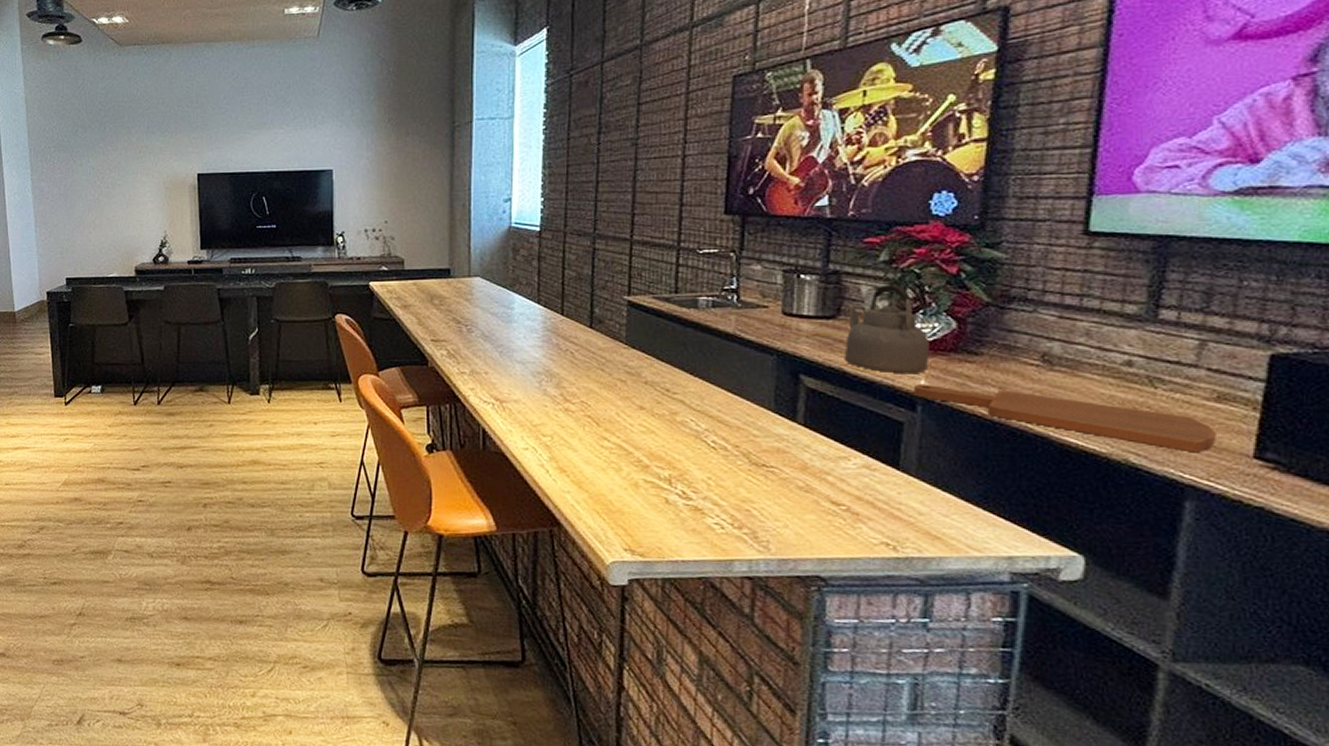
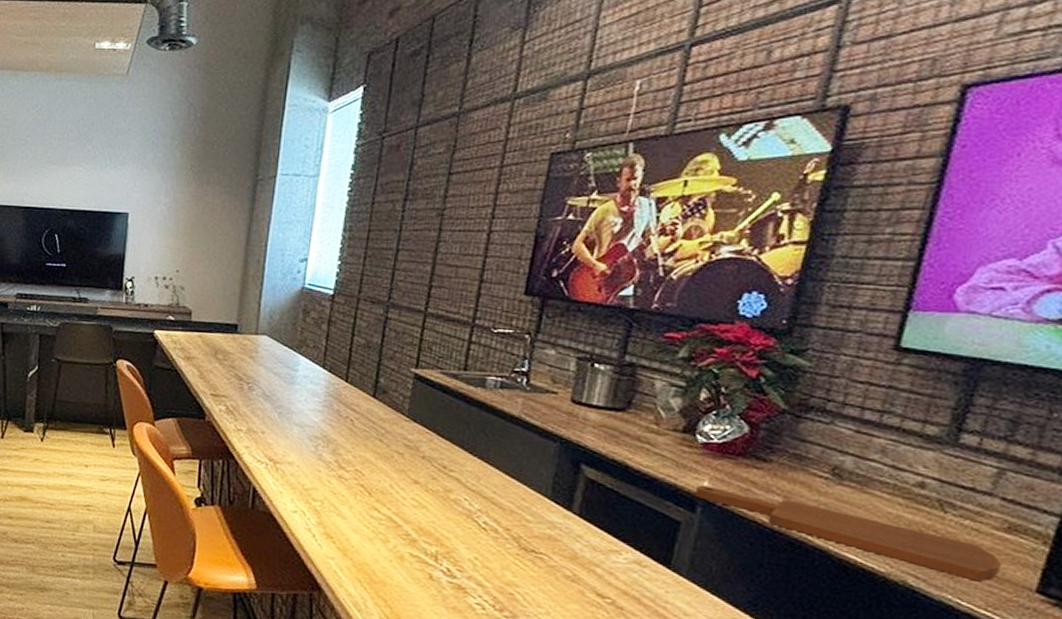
kettle: present [844,284,930,373] -> none [628,381,719,474]

